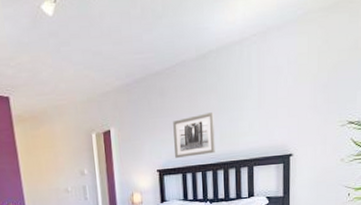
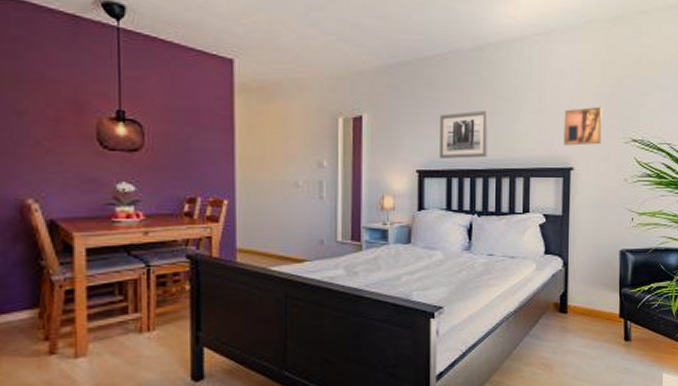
wall art: none [283,94,319,135] -> present [564,106,602,146]

